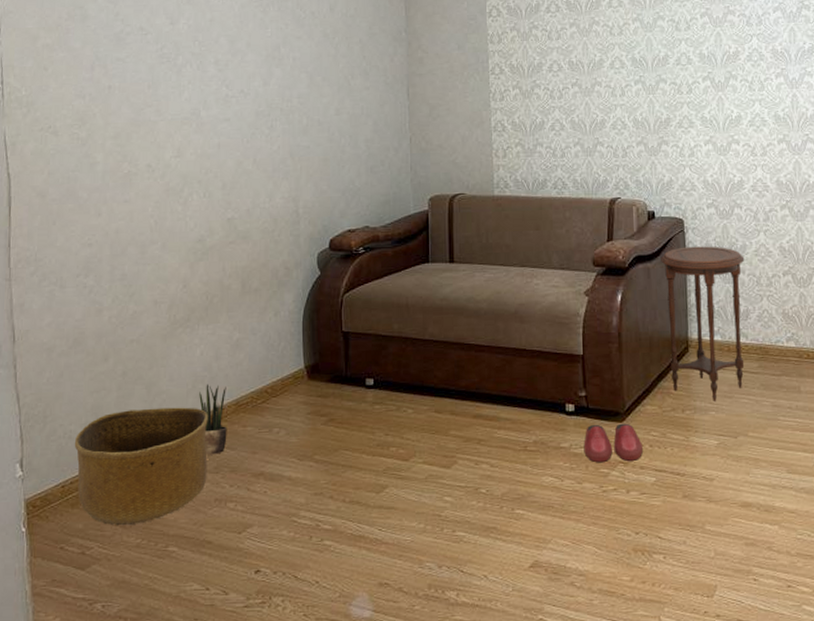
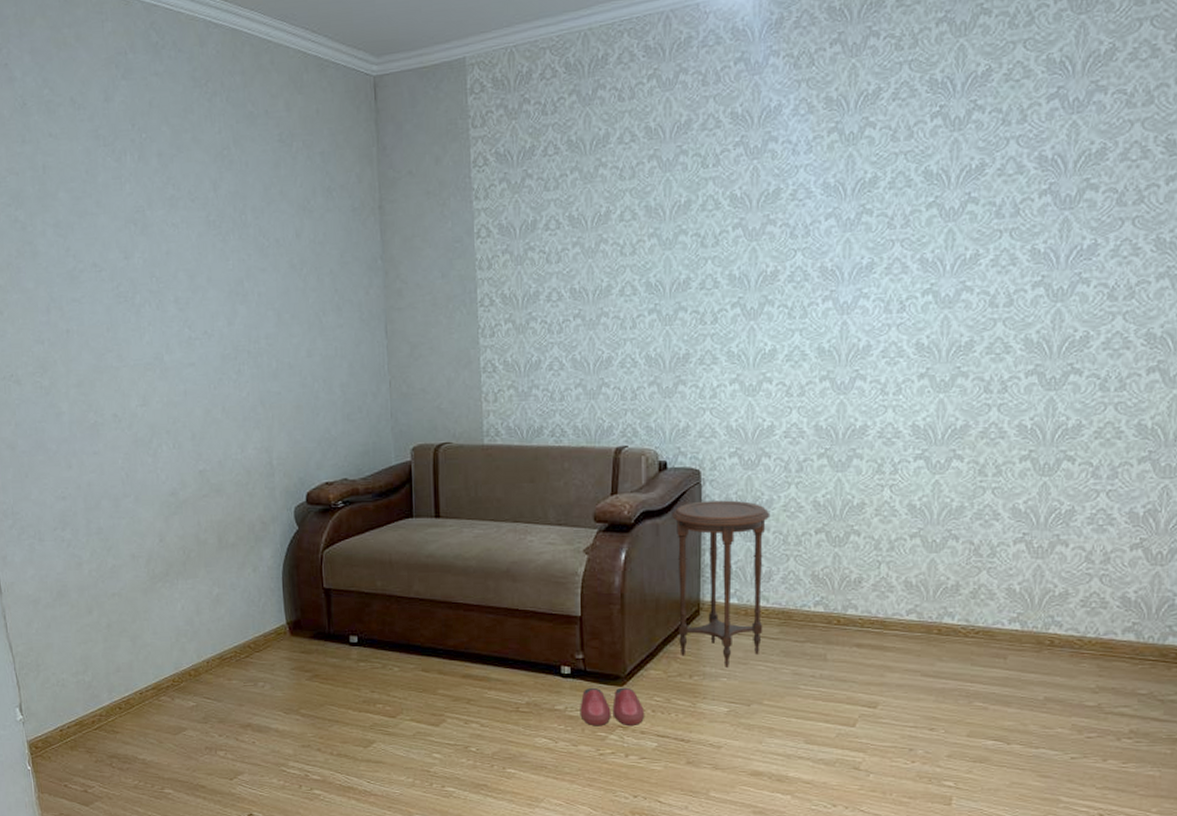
basket: present [74,407,208,526] -> none [67,659,196,768]
potted plant: present [199,383,227,455] -> none [183,637,213,706]

